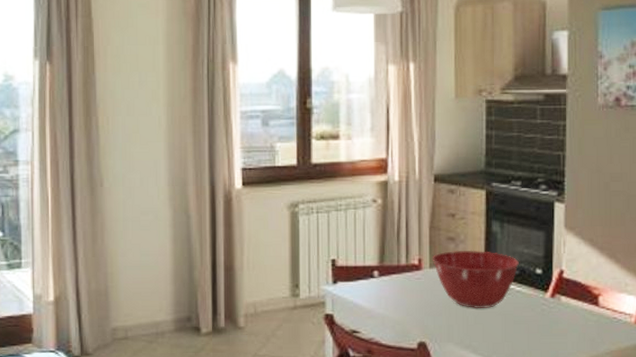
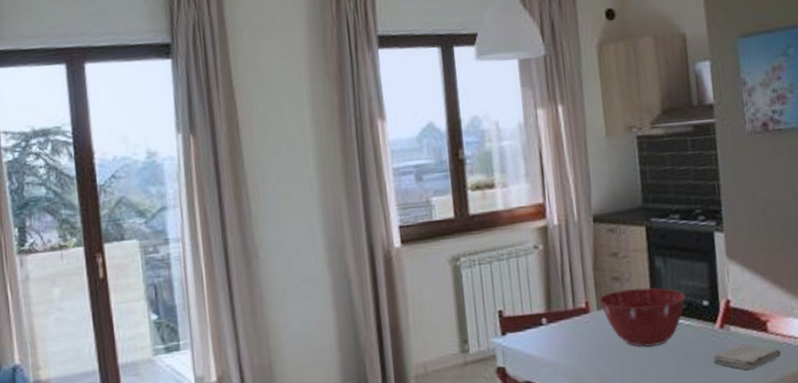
washcloth: none [540,315,610,341] -> present [713,344,781,370]

